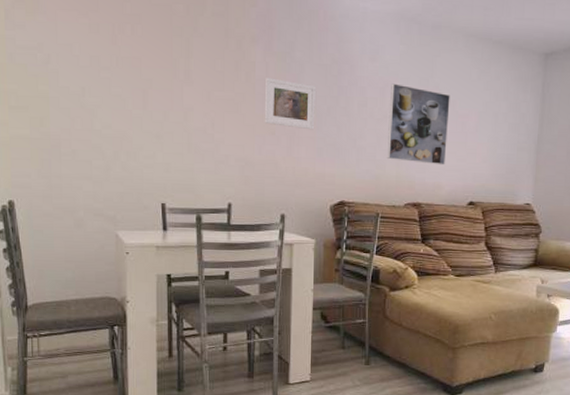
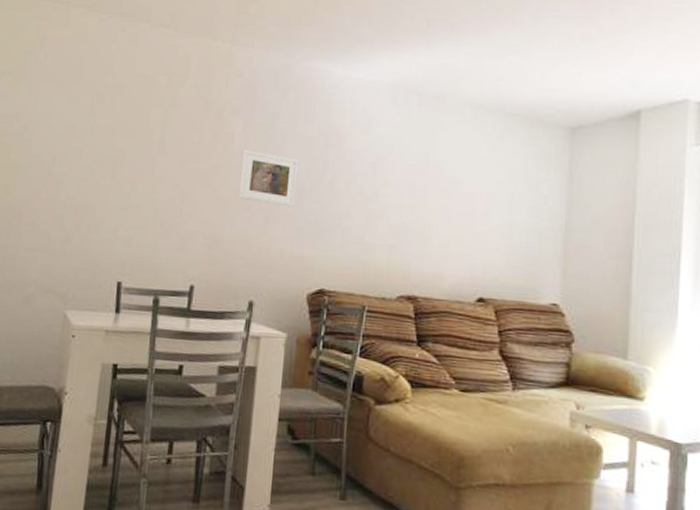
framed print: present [386,83,450,165] -> none [376,158,455,253]

